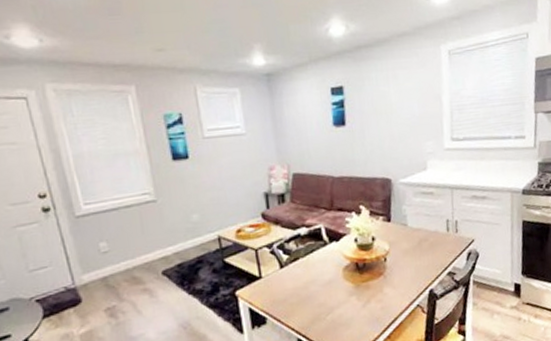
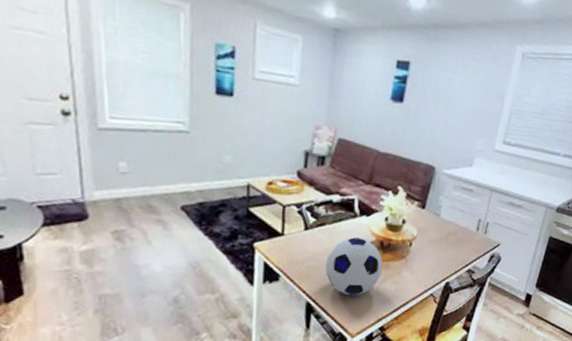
soccer ball: none [307,264,364,324] -> present [325,237,383,296]

